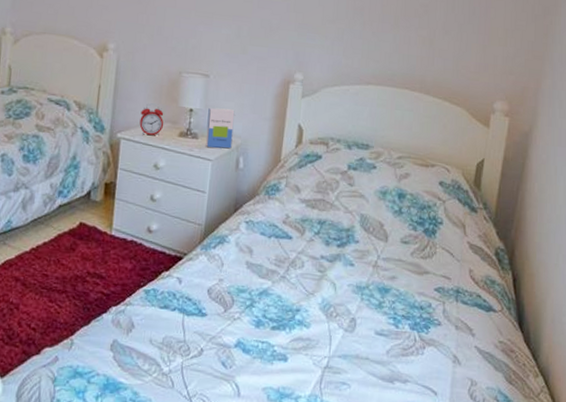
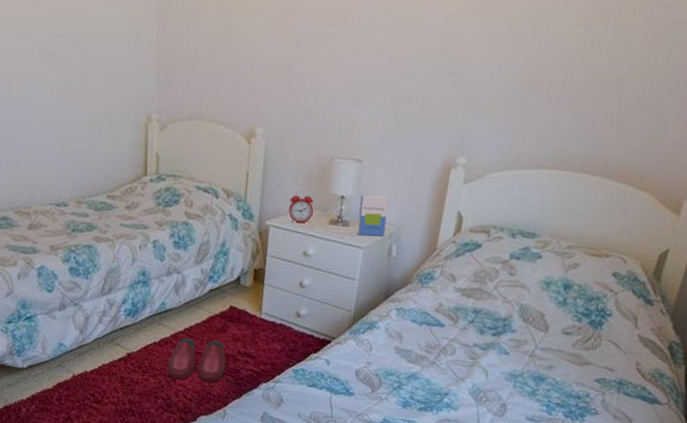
slippers: none [10,259,75,309] -> present [167,338,226,383]

